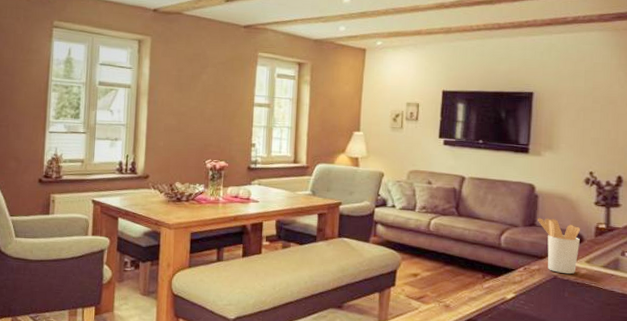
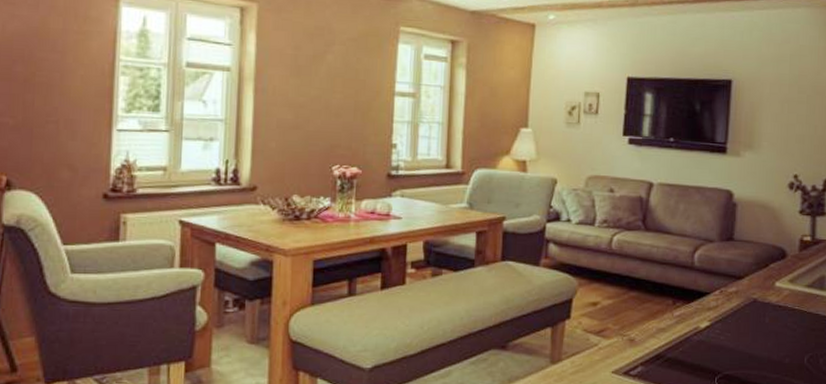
utensil holder: present [538,218,580,274] -> none [736,230,783,297]

